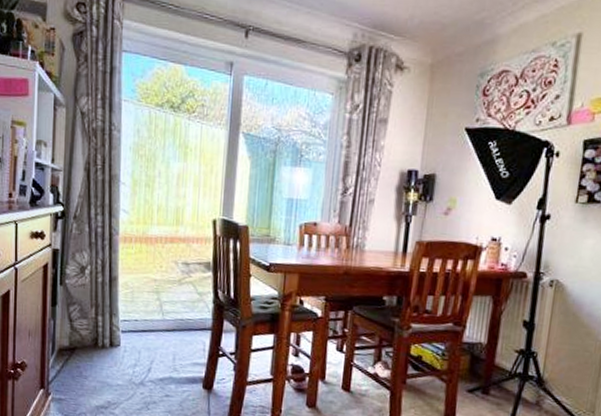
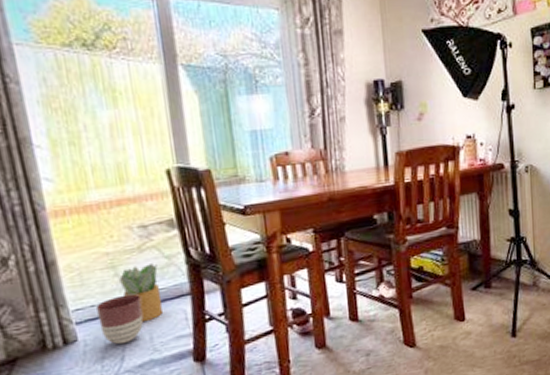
planter: none [138,317,173,358] -> present [96,294,144,345]
potted plant: none [160,295,190,344] -> present [119,264,164,323]

